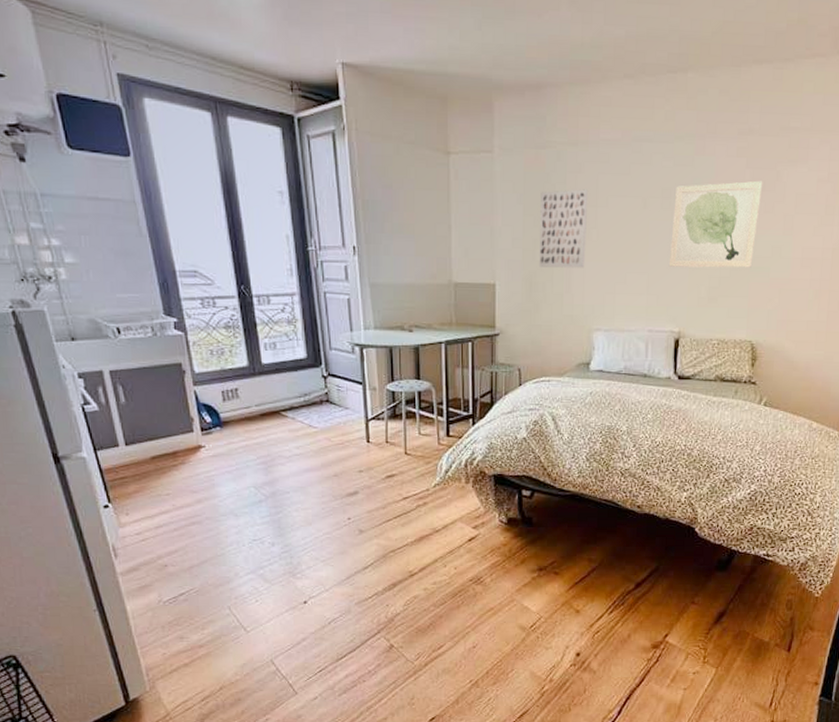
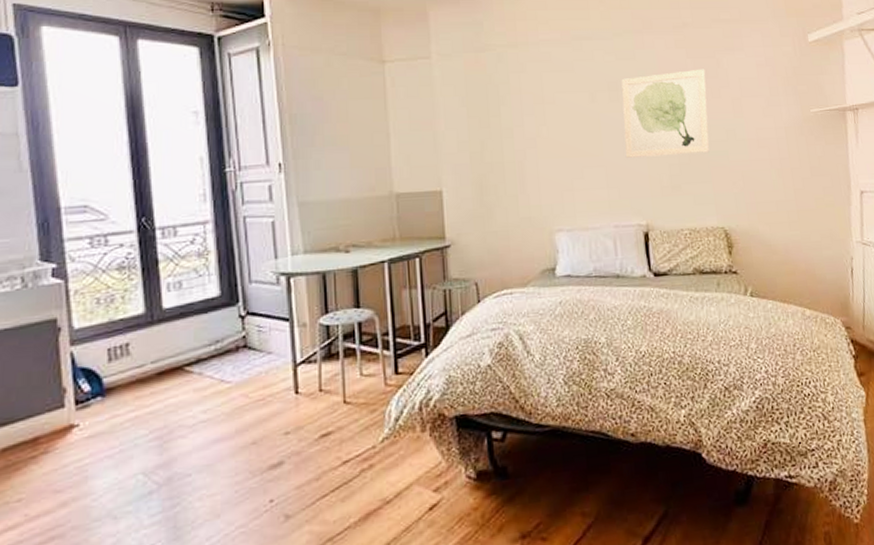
wall art: present [539,189,588,268] -> none [484,88,537,169]

